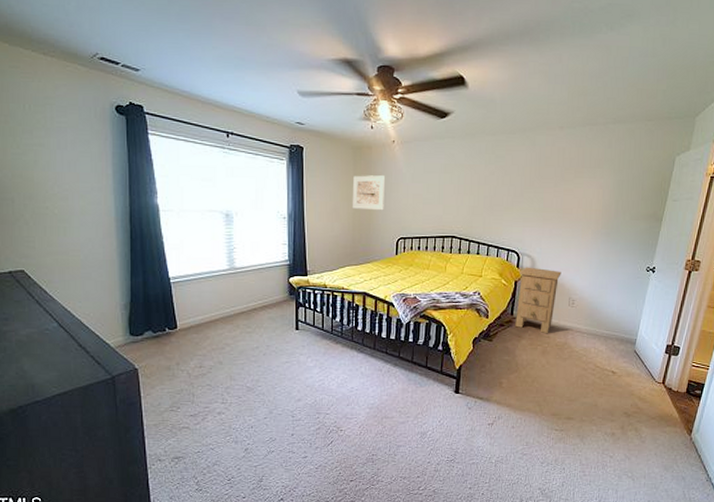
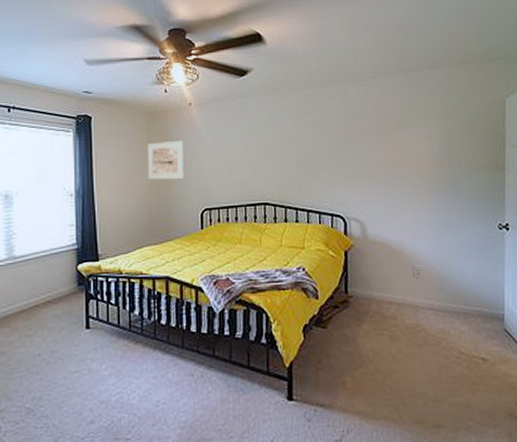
nightstand: present [515,267,561,334] -> none [349,233,399,315]

